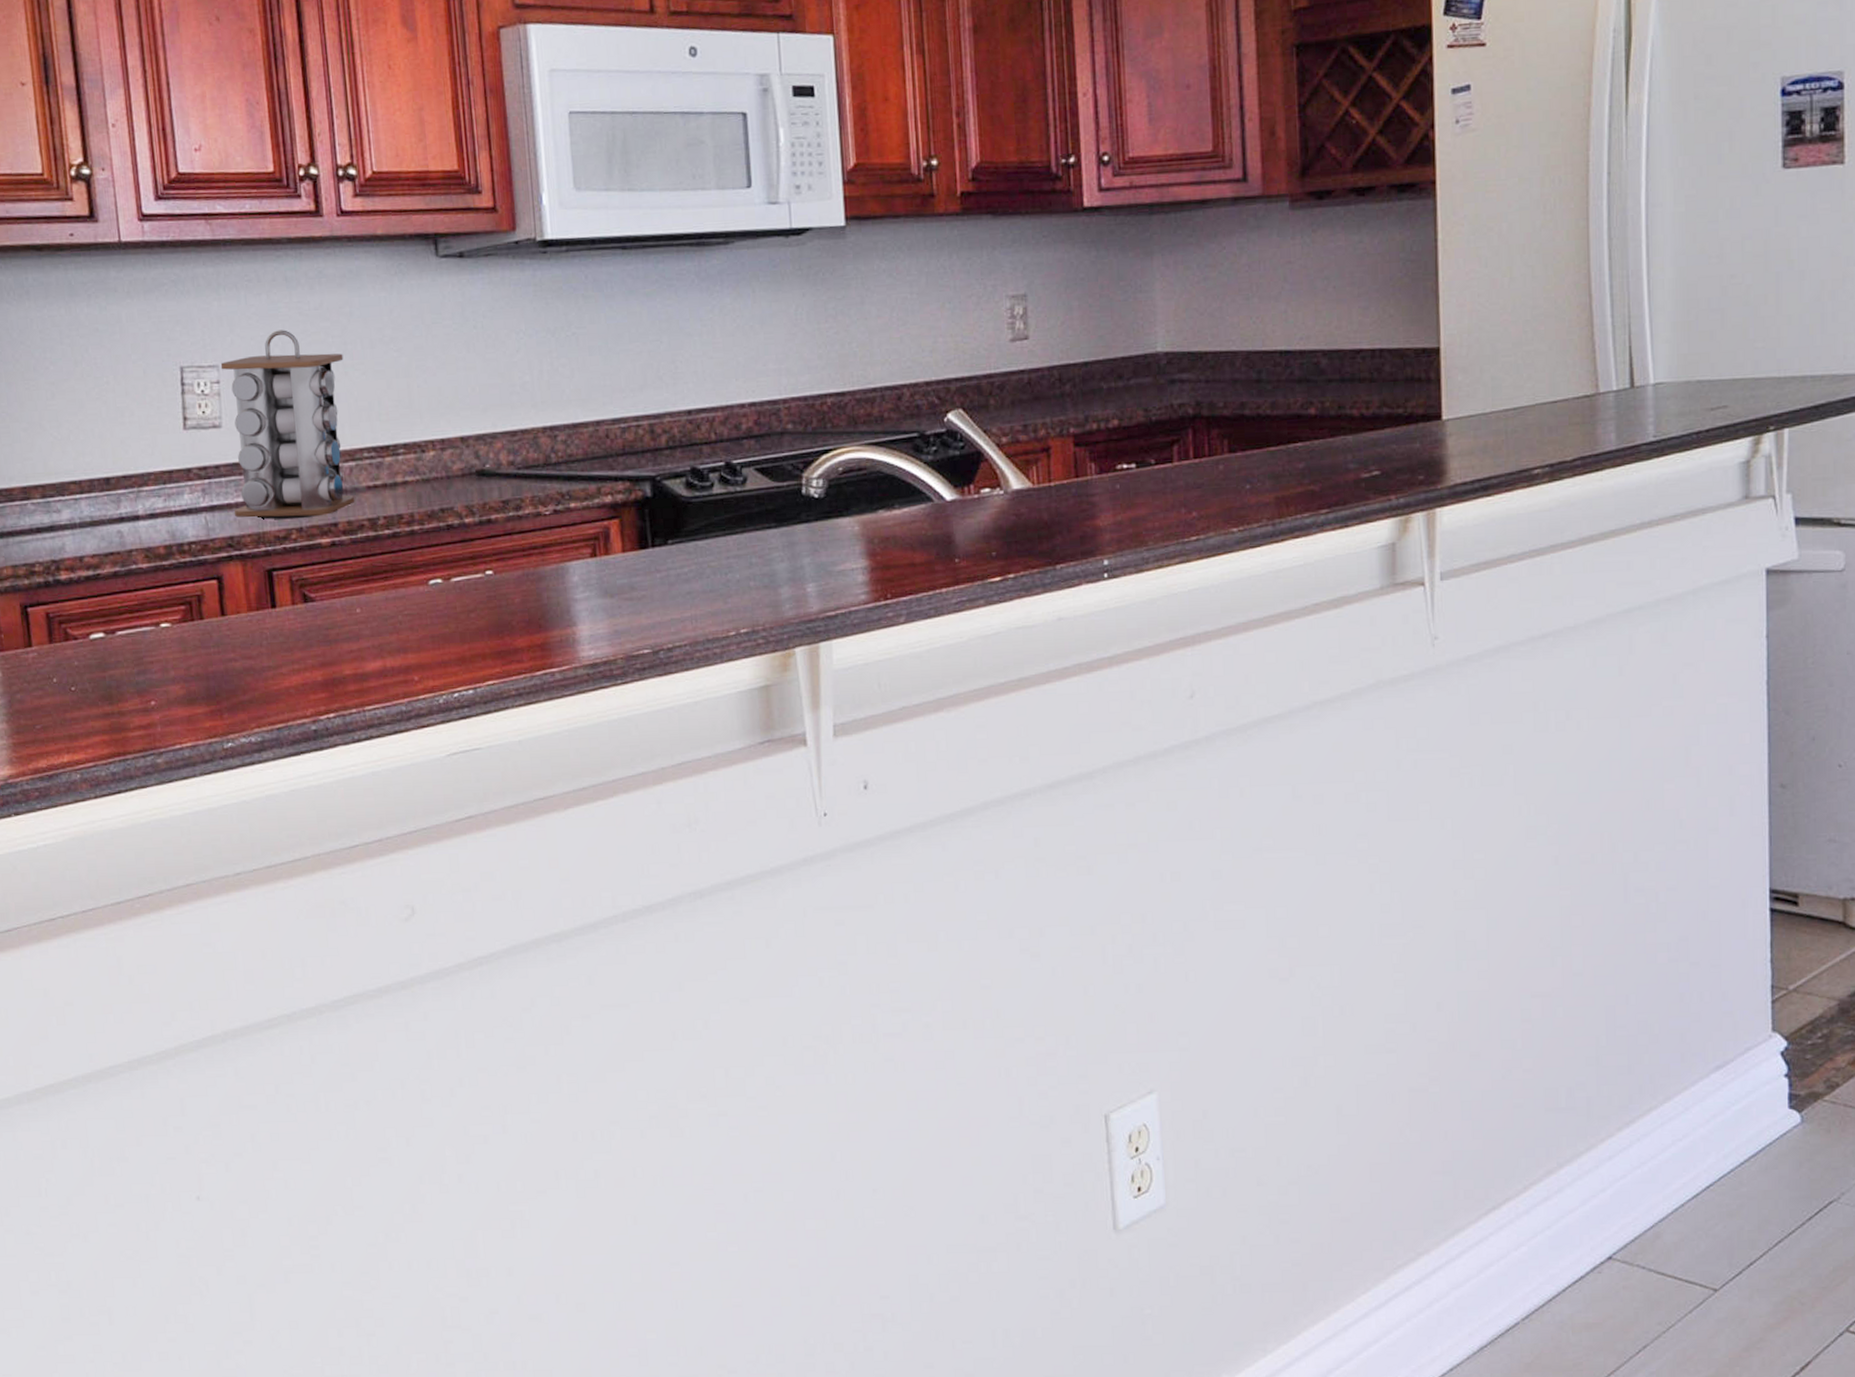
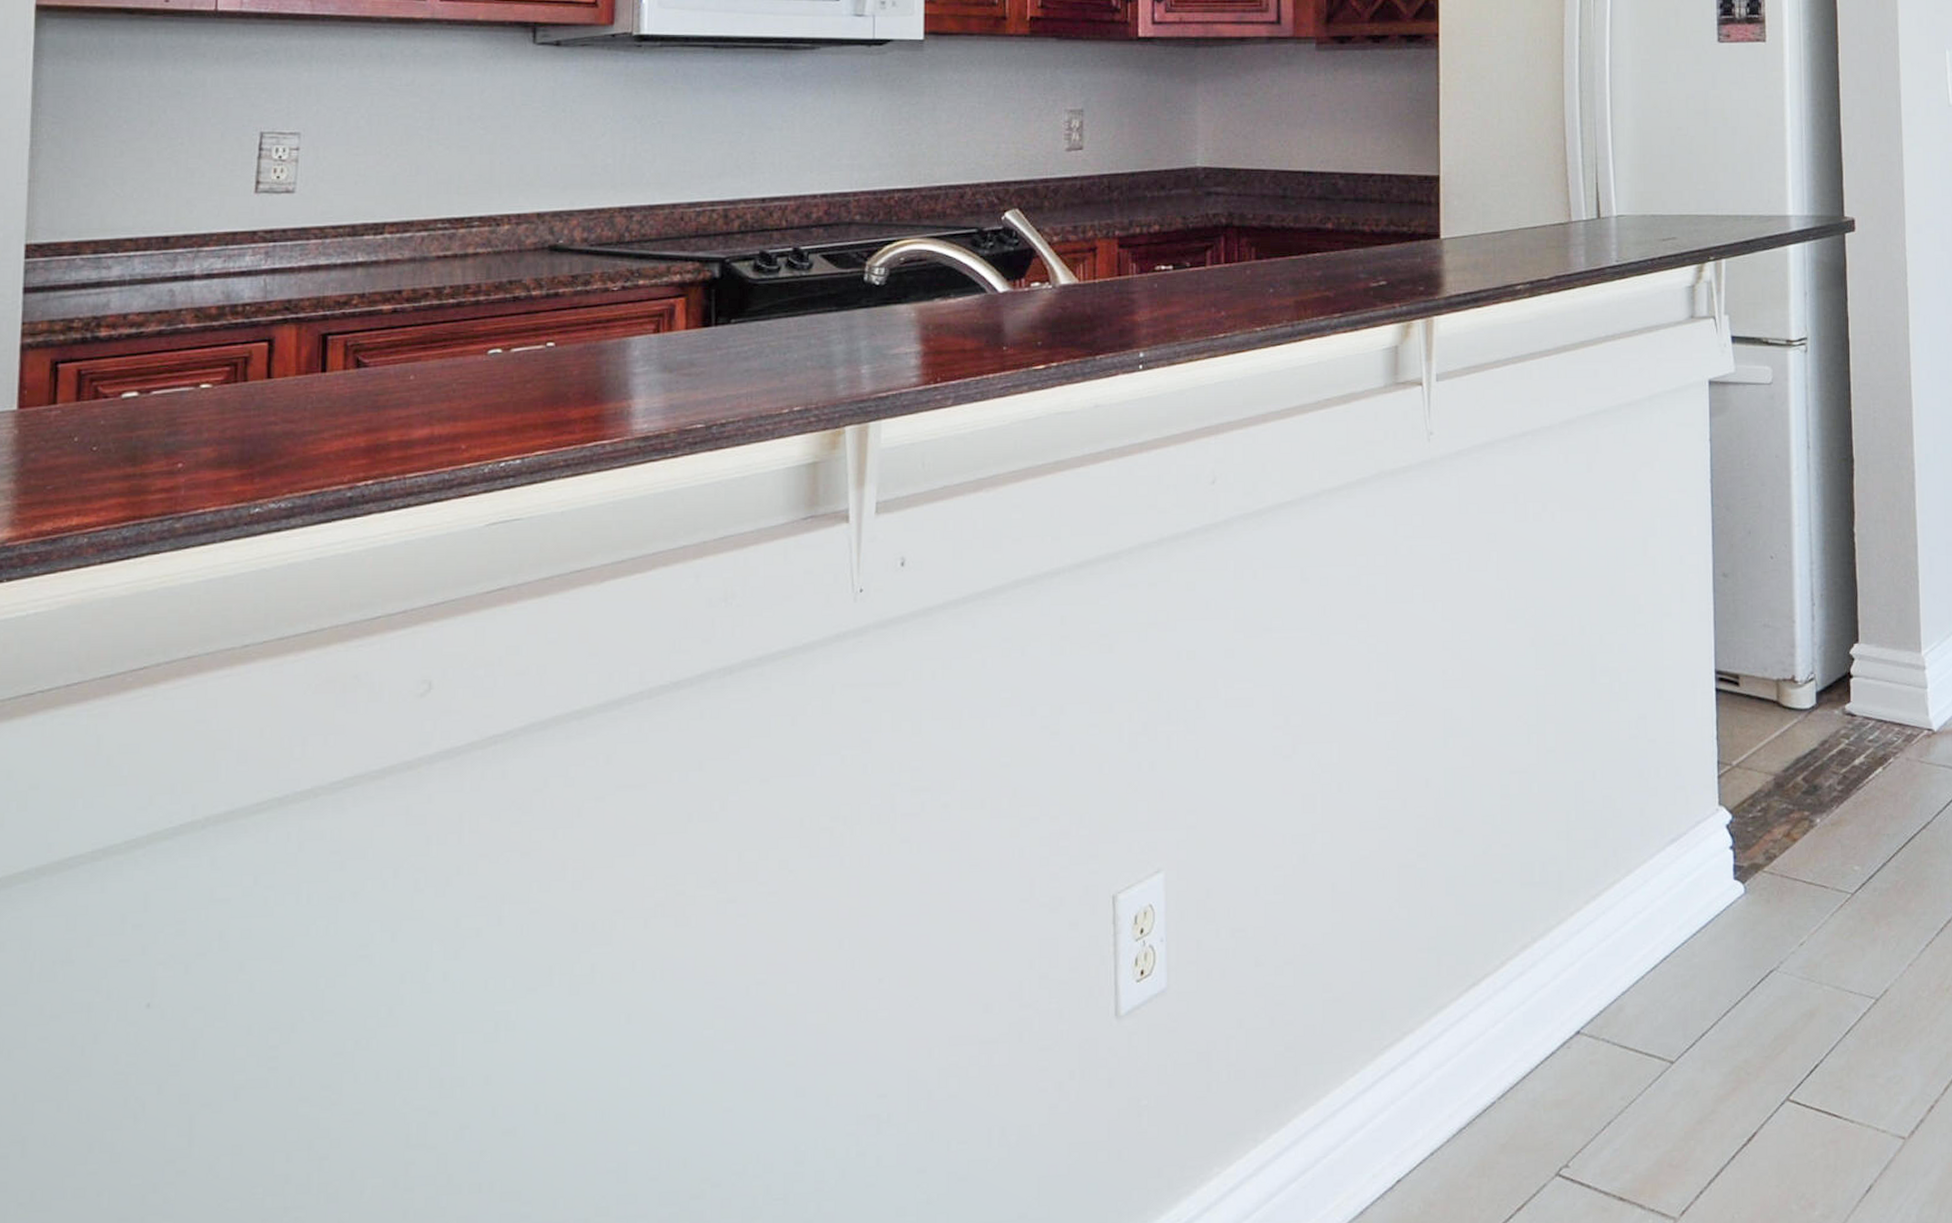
spice rack: present [220,330,355,519] -> none [296,103,429,284]

